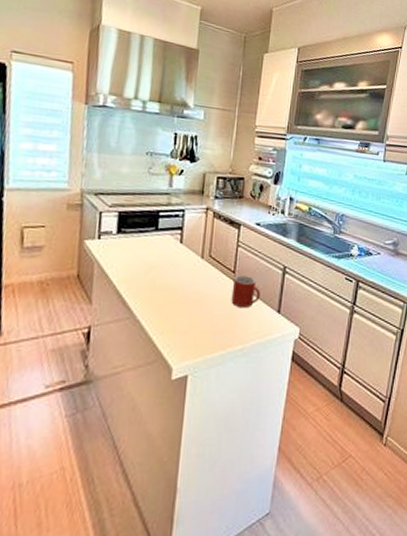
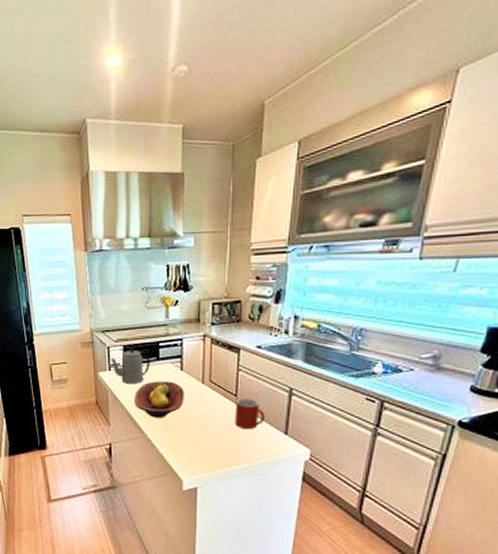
teapot: none [101,215,148,256] -> present [111,348,150,383]
fruit bowl: none [124,253,182,296] -> present [134,381,184,418]

